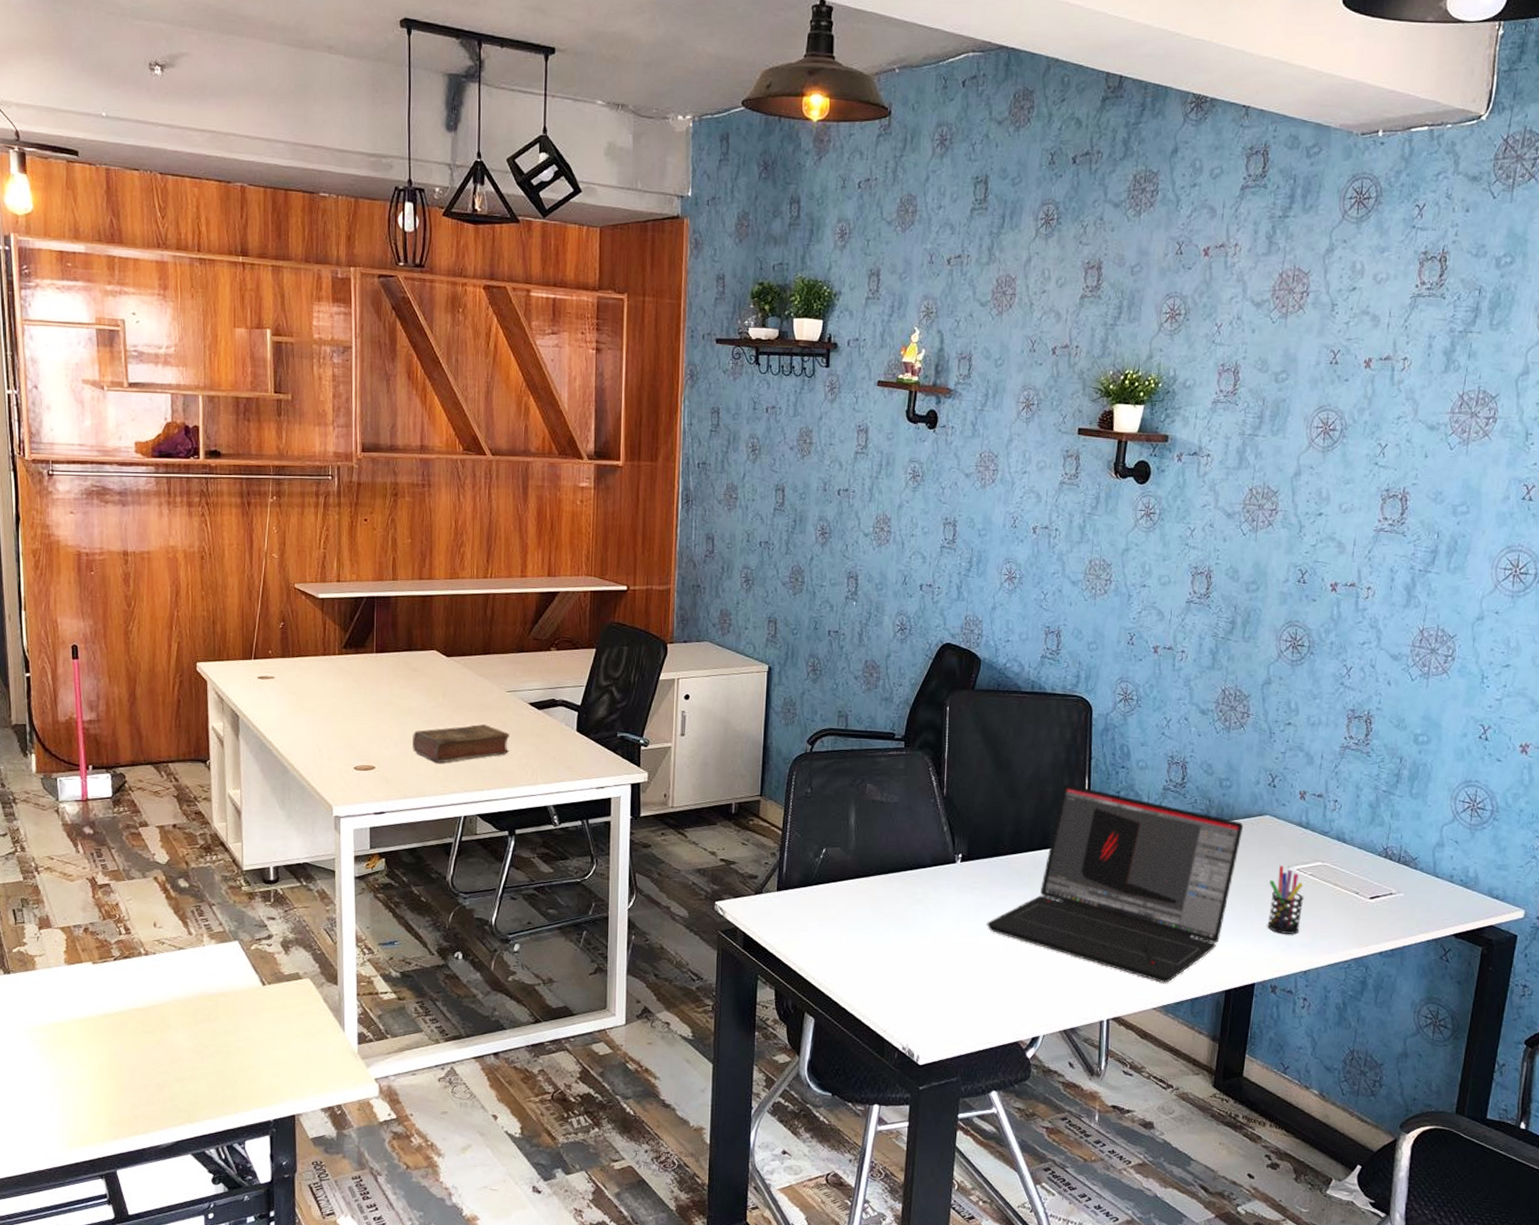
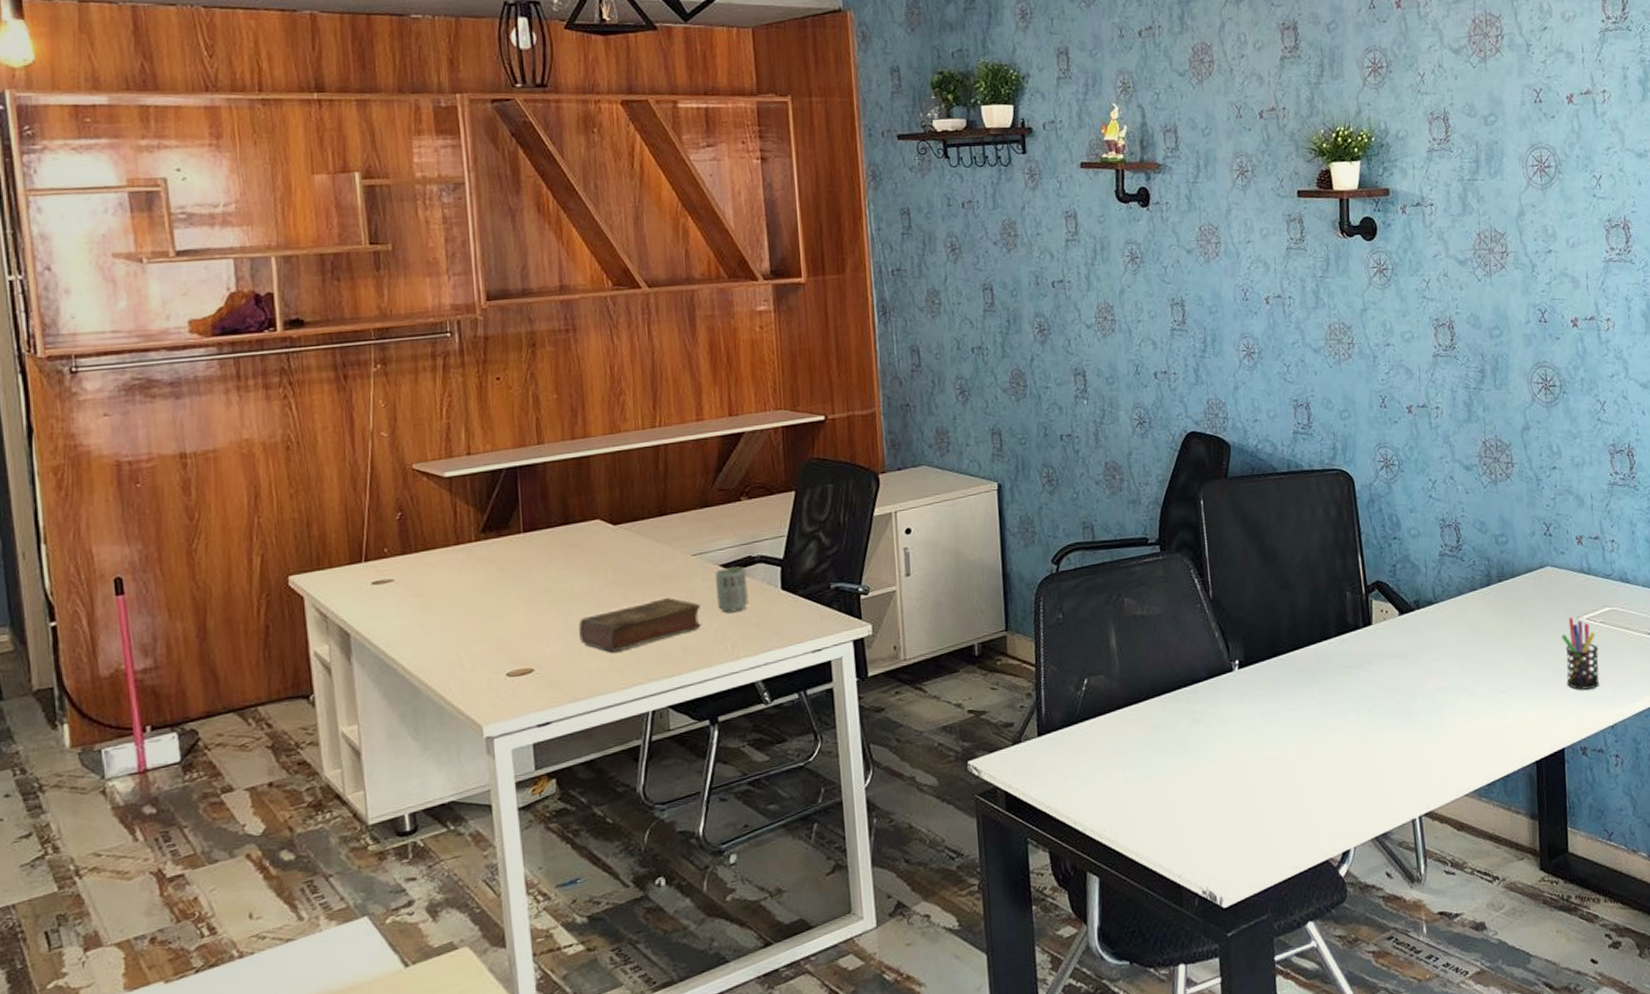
cup: none [524,706,549,745] -> present [715,566,749,613]
laptop: present [987,784,1244,983] -> none [1276,565,1527,765]

